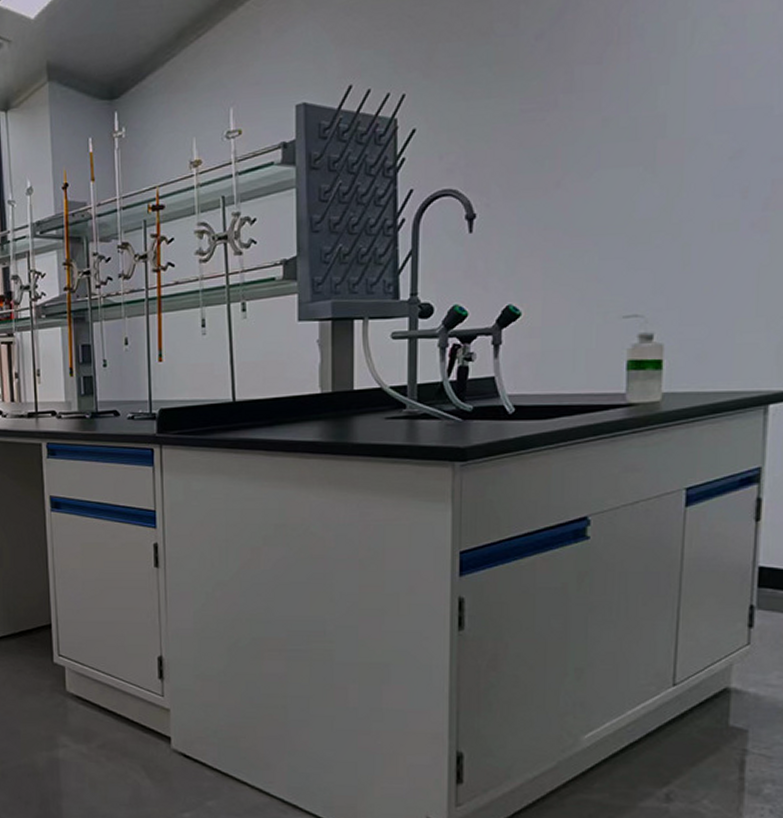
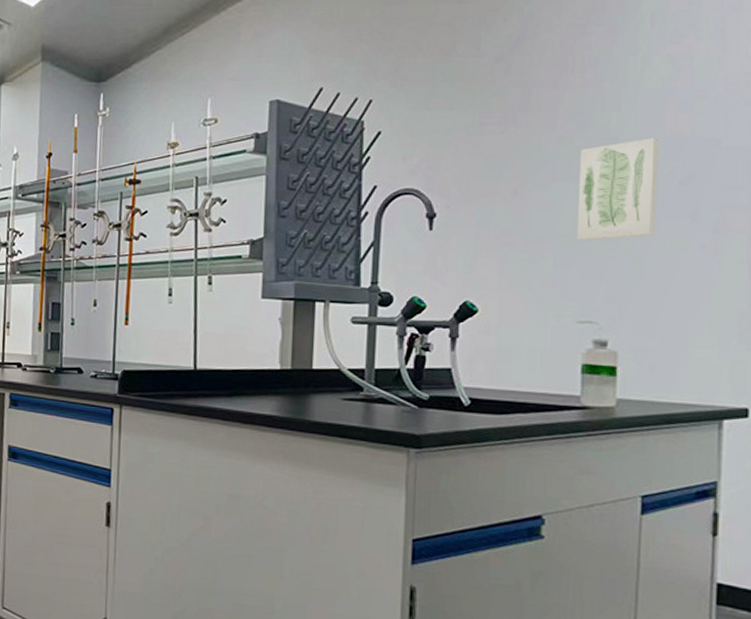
wall art: none [622,111,708,230] -> present [576,138,658,241]

